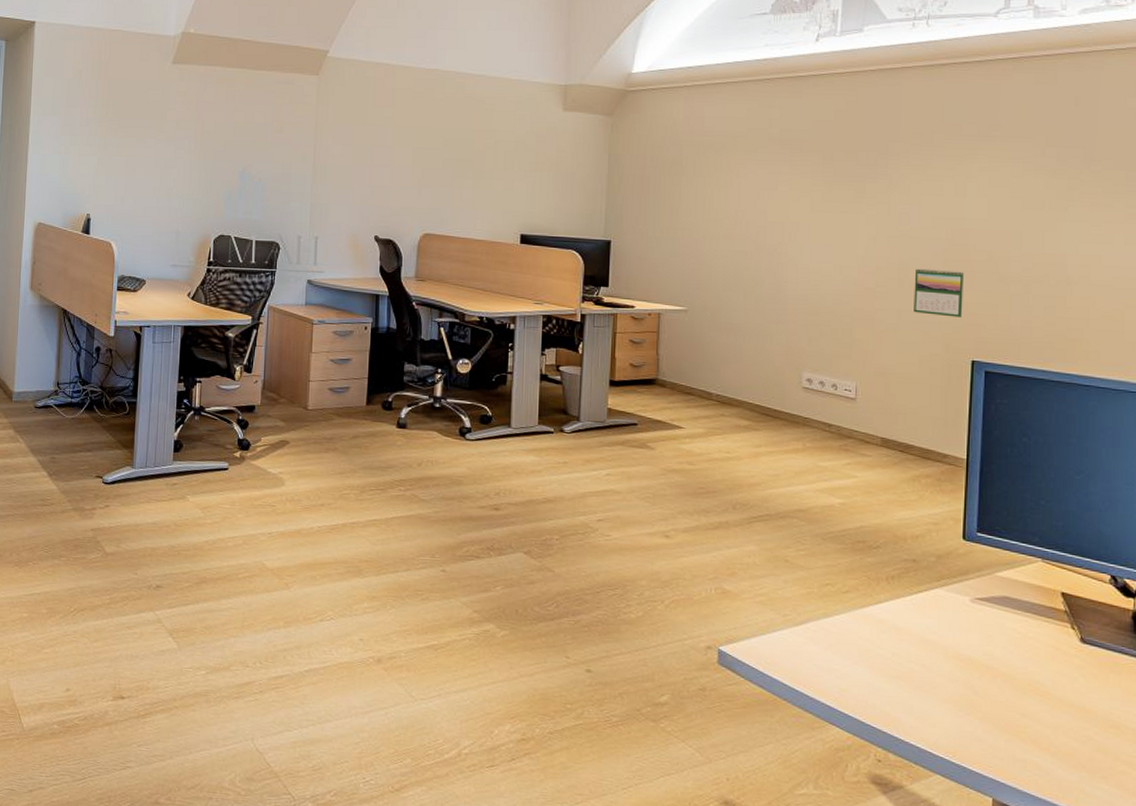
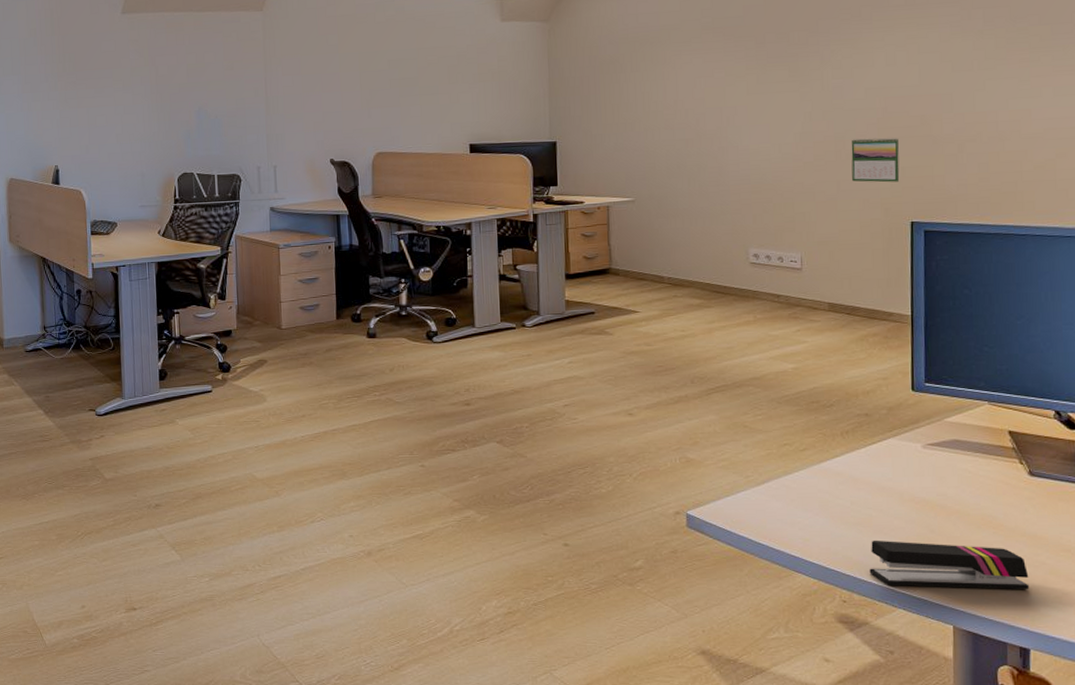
stapler: none [907,696,1075,766] -> present [869,540,1030,589]

